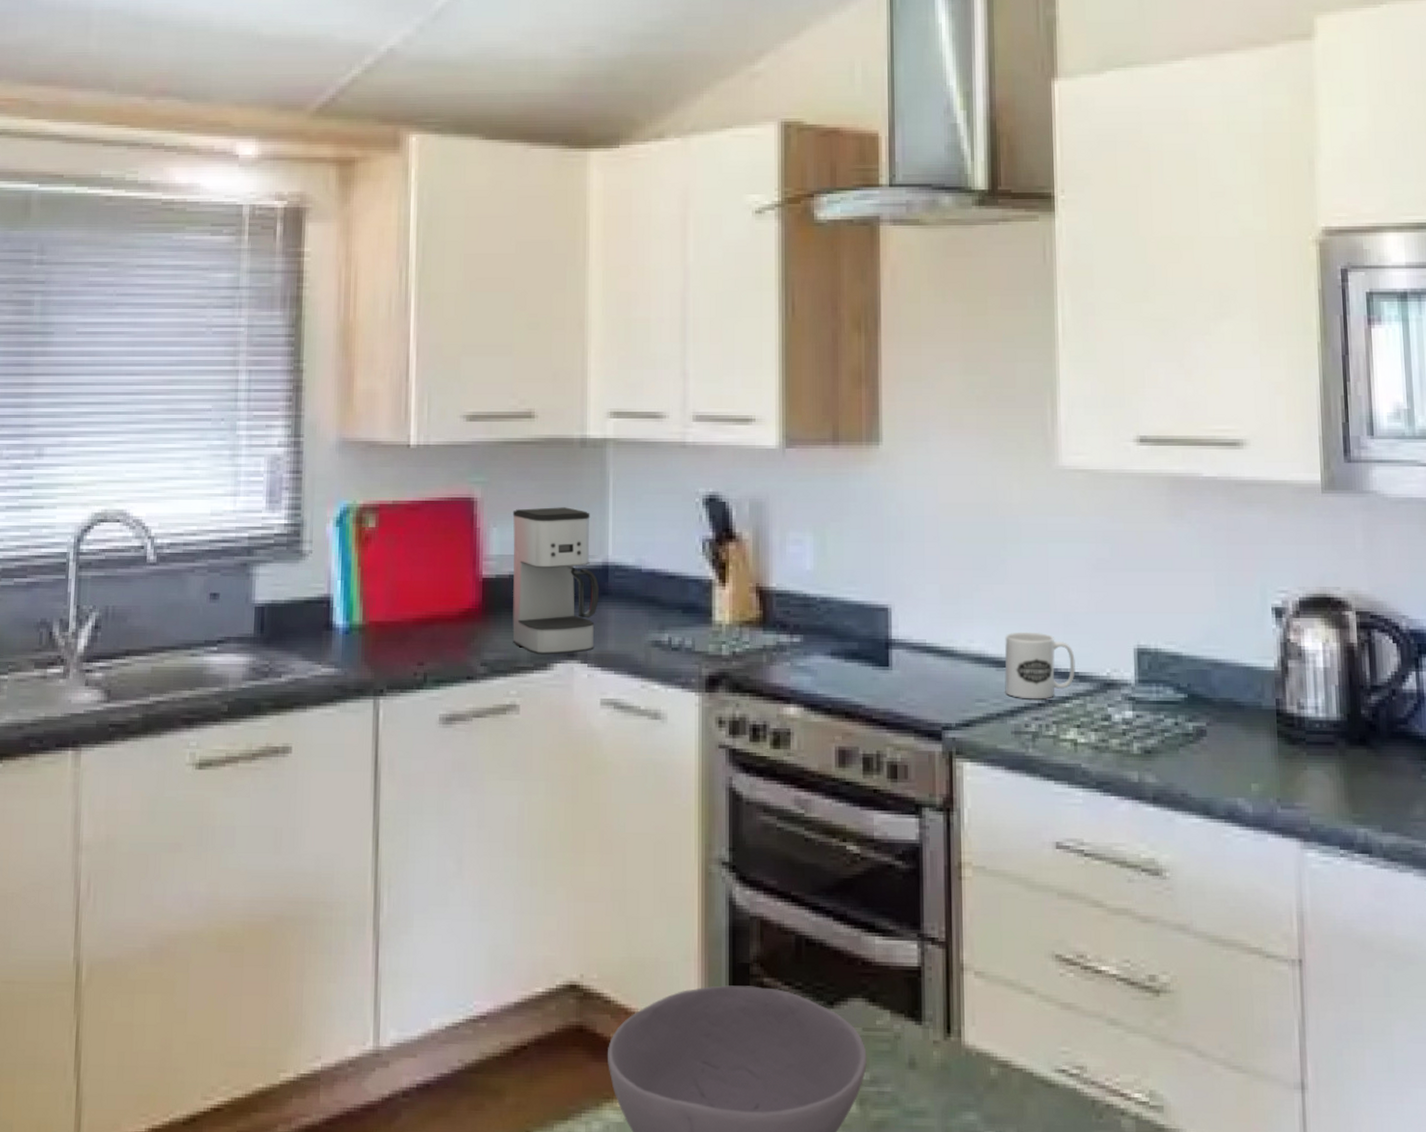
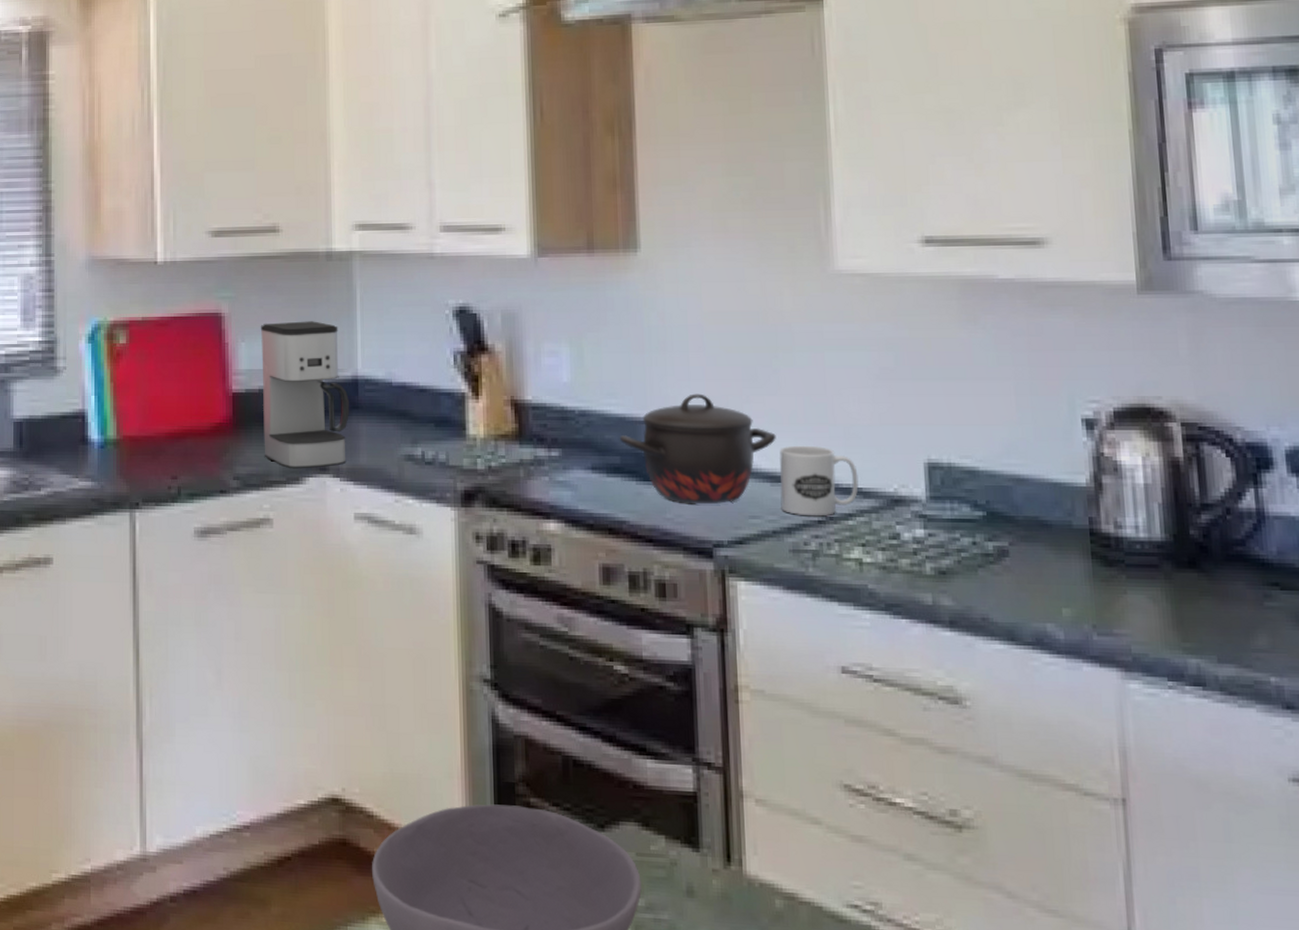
cooking pot: none [858,582,1002,689] -> present [620,393,776,505]

